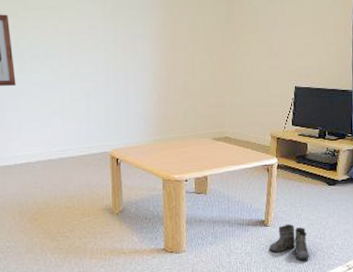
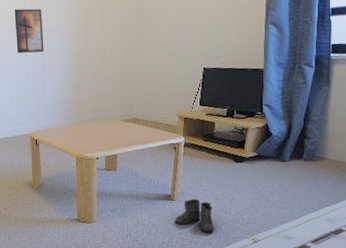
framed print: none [92,12,127,60] -> present [14,8,44,53]

